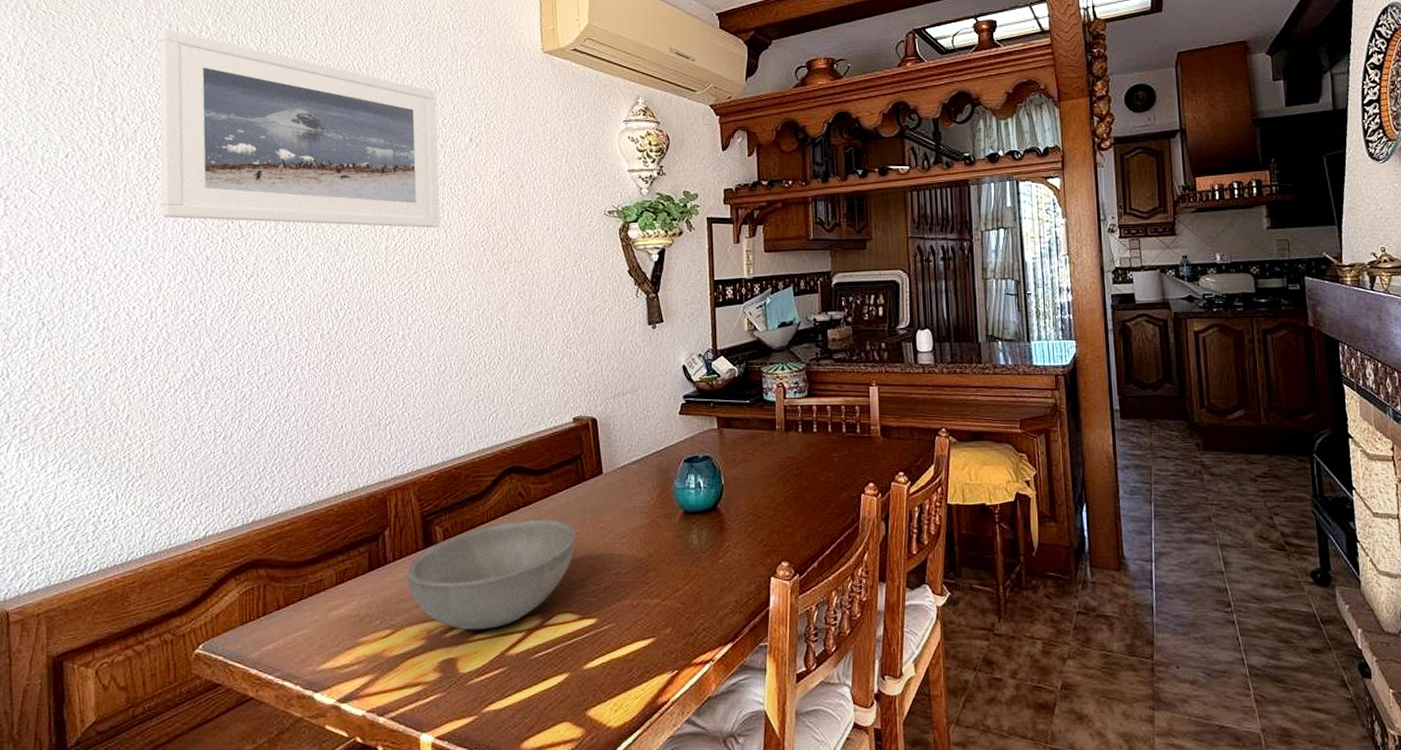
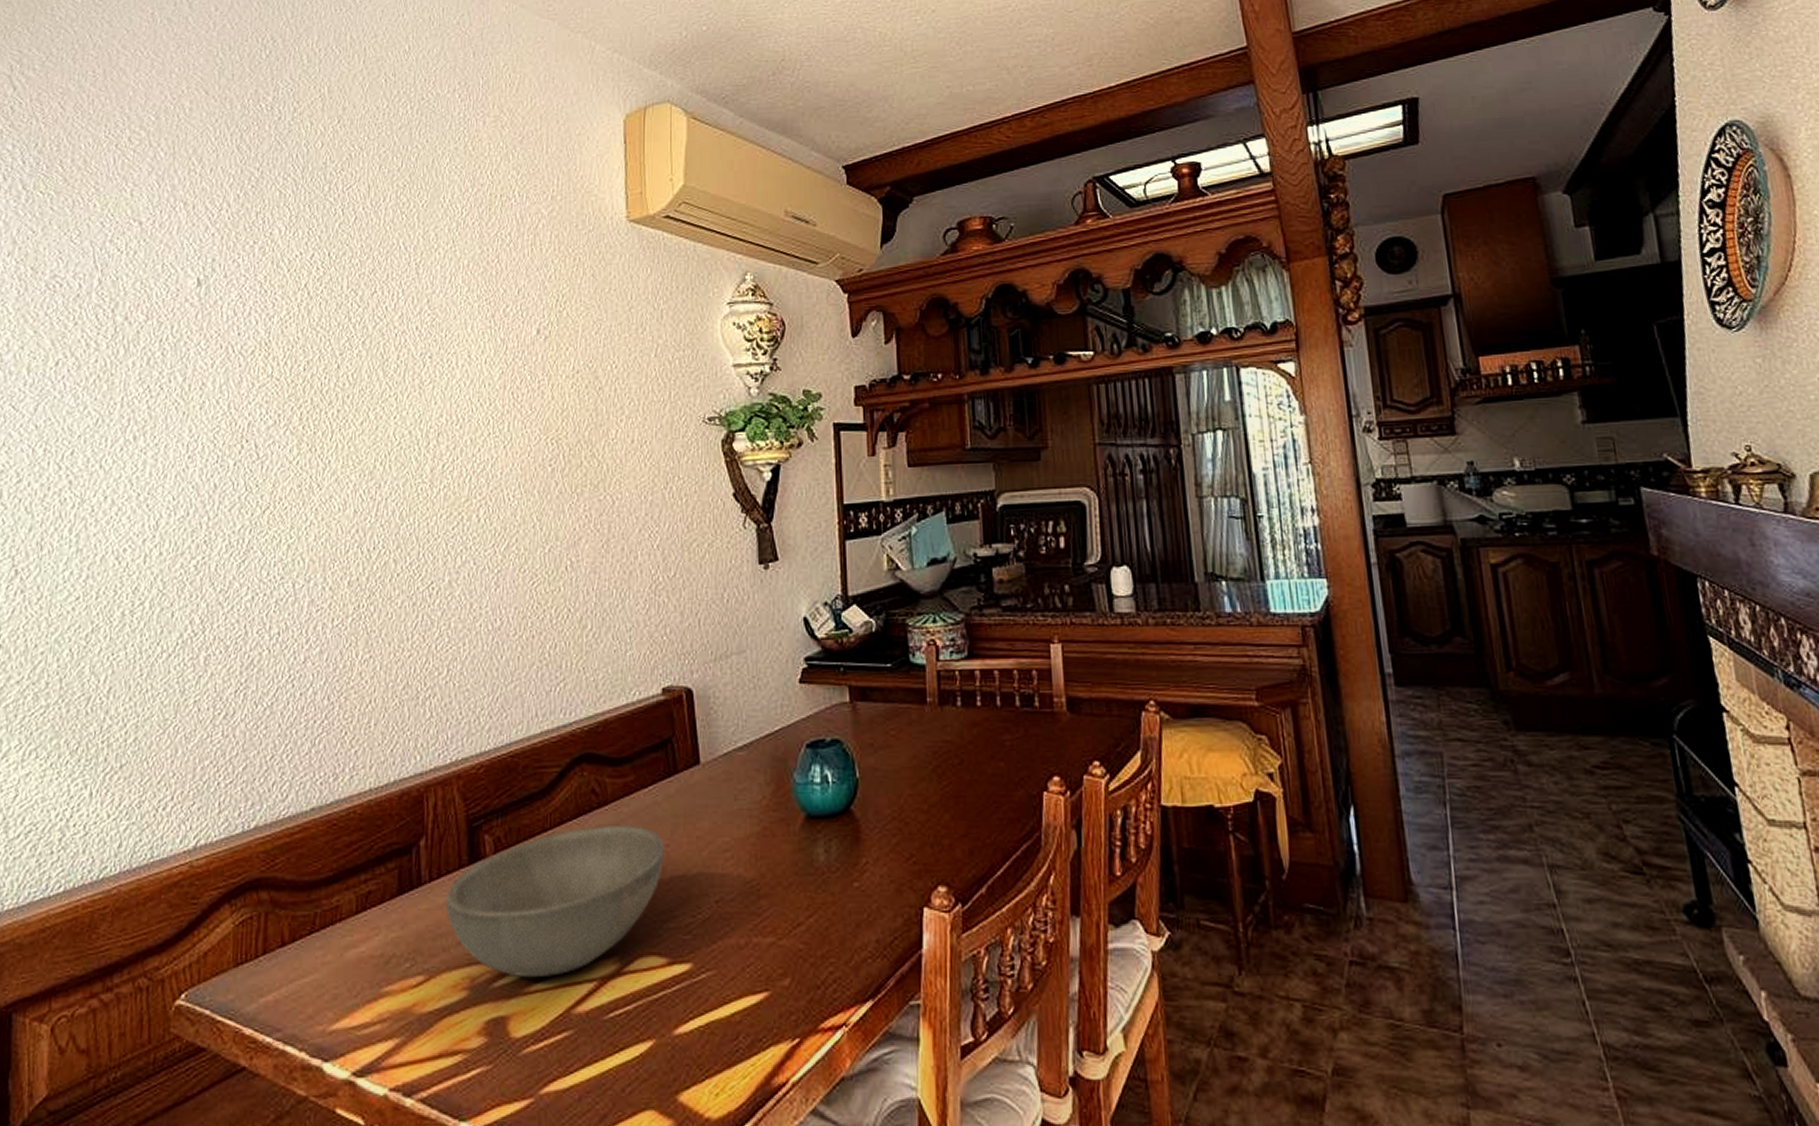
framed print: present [159,28,441,228] -> none [163,207,500,444]

